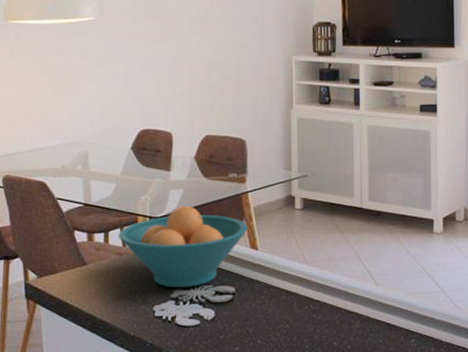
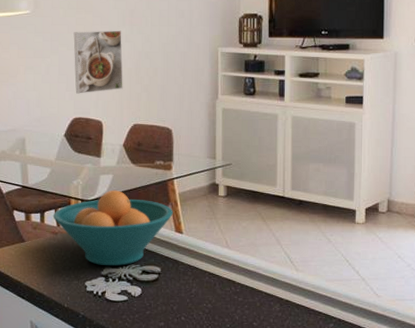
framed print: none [141,38,194,104] -> present [73,30,123,94]

